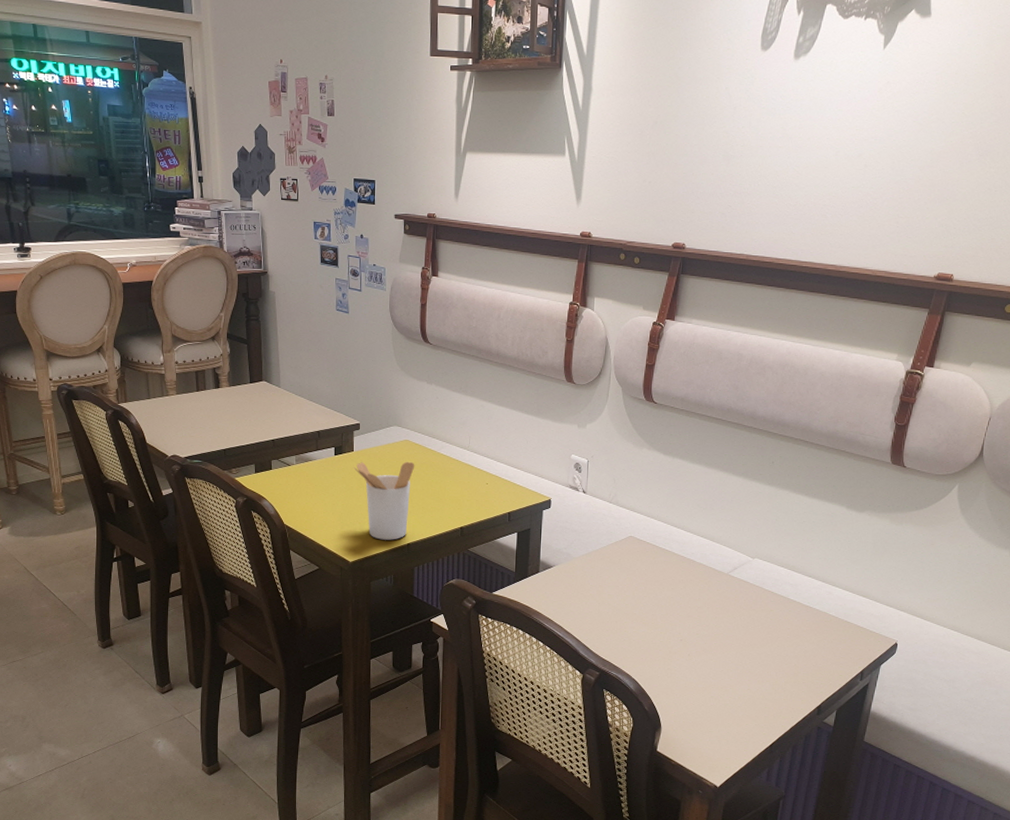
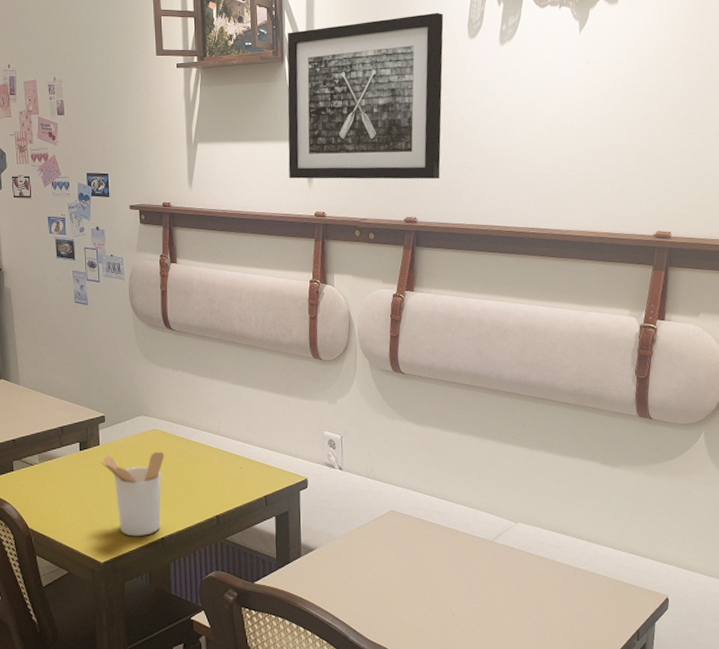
wall art: none [557,19,736,203] -> present [287,12,444,179]

